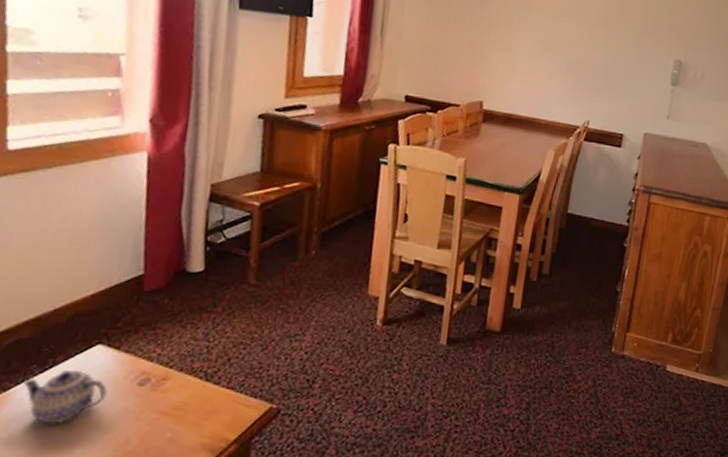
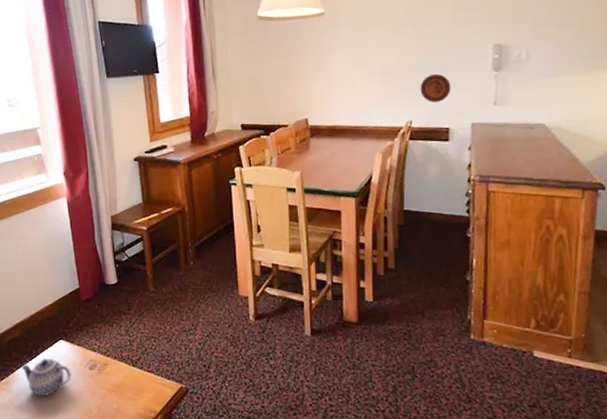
decorative plate: none [601,77,632,107] -> present [420,73,451,102]

